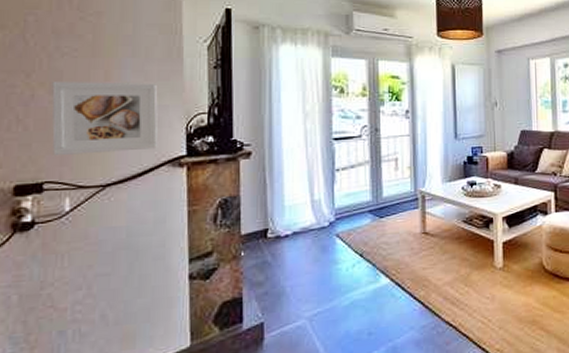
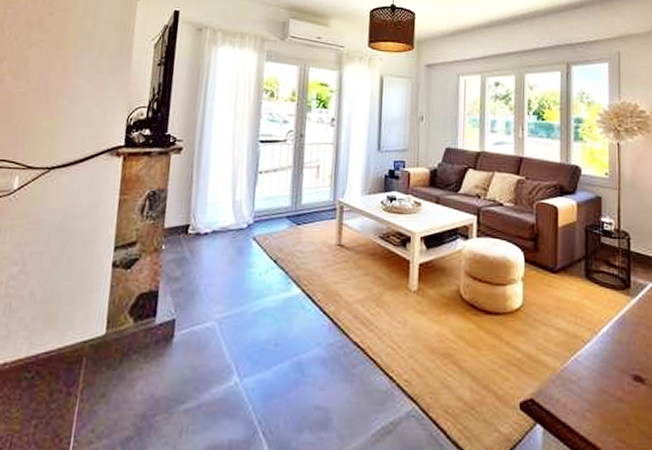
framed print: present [51,82,159,156] -> none [11,69,107,138]

